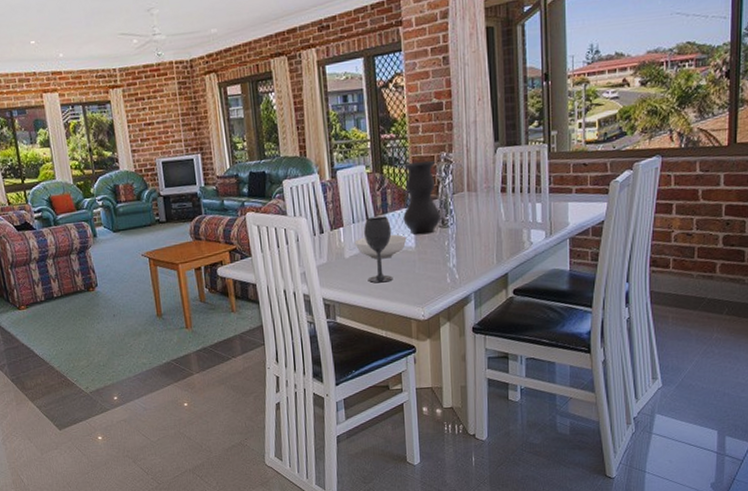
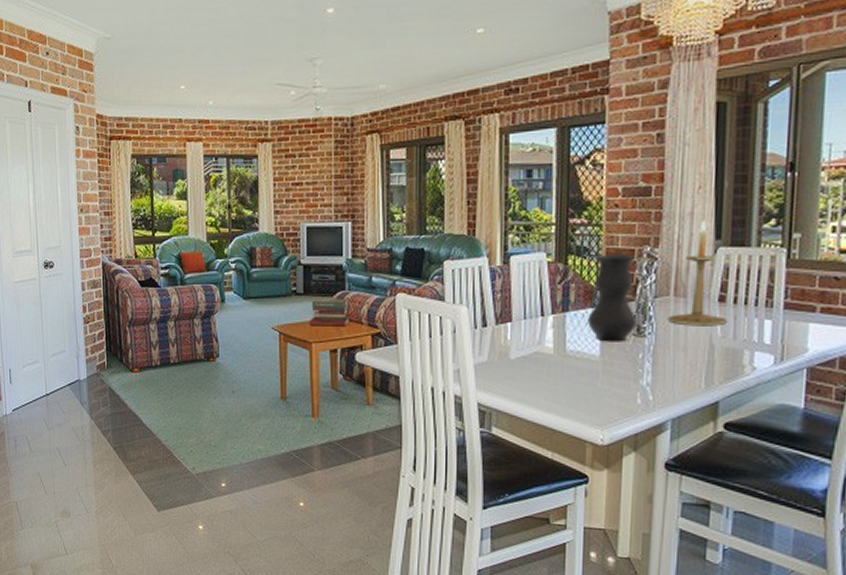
books: none [174,221,209,250] -> present [310,298,349,328]
bowl: present [354,234,407,259] -> none [523,337,590,366]
wine glass: present [363,216,393,283] -> none [535,315,572,394]
candlestick: none [465,127,508,215] -> present [668,220,726,326]

